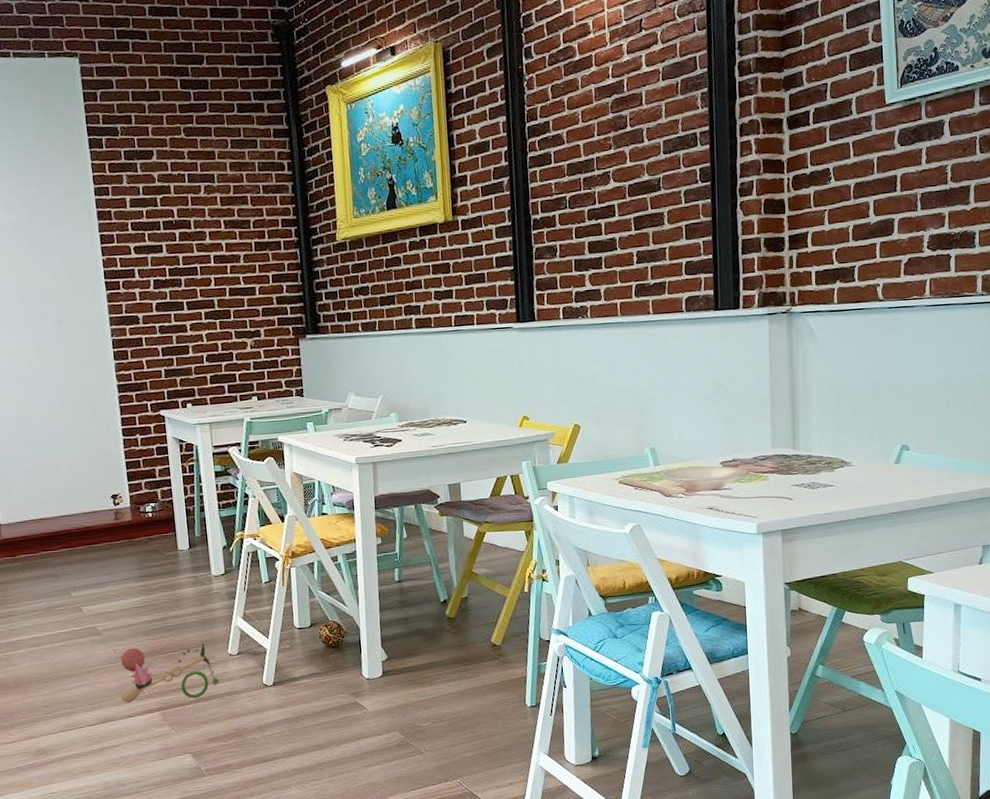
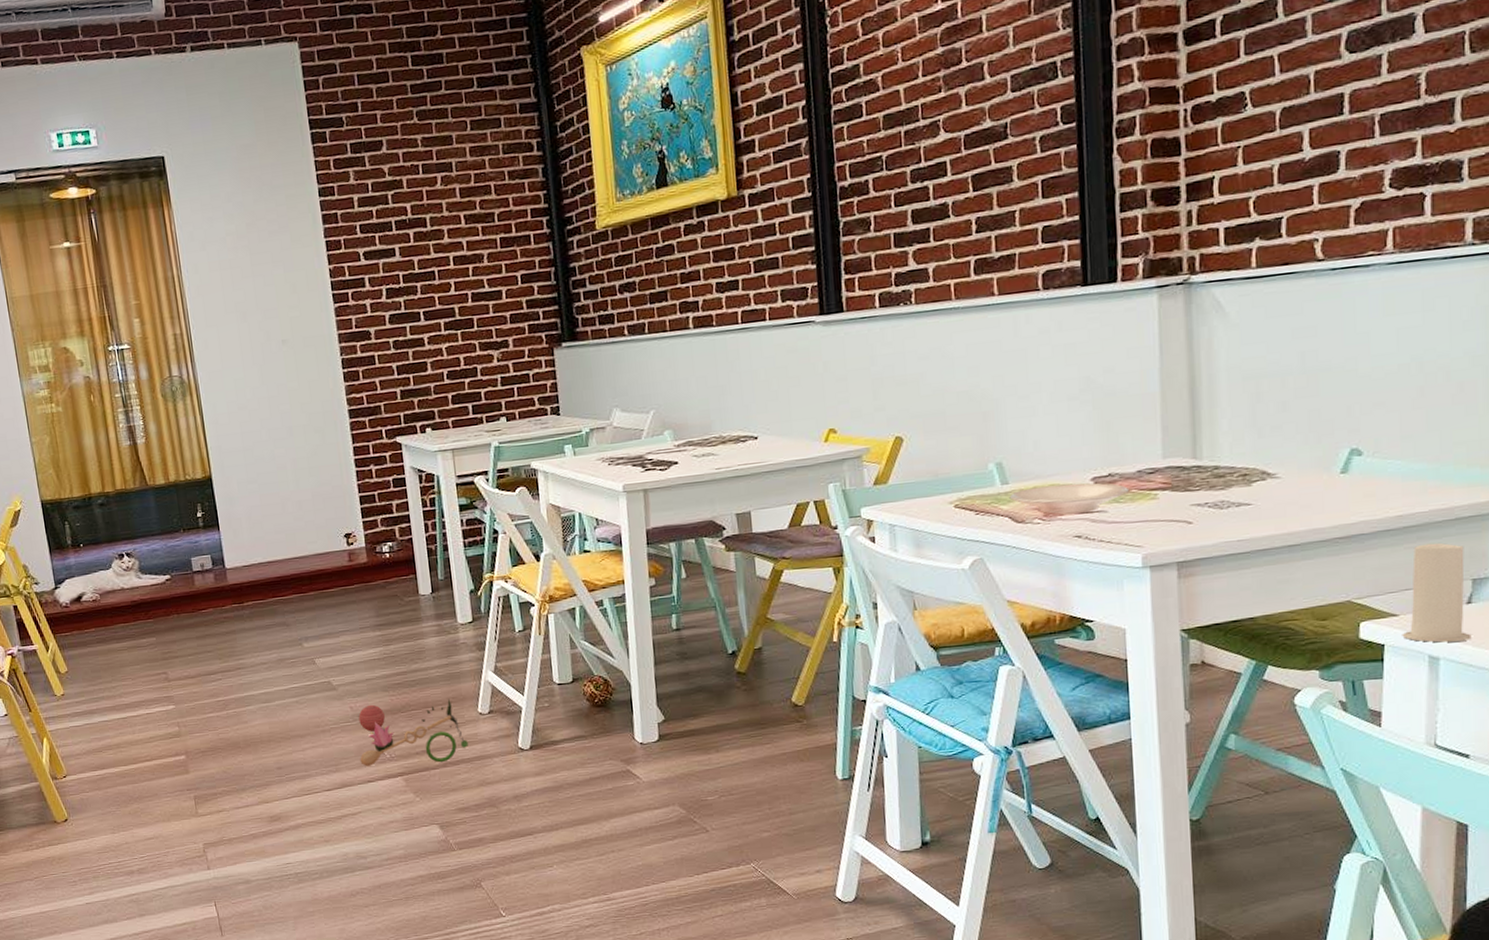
candle: none [936,517,982,593] -> present [1402,542,1472,643]

